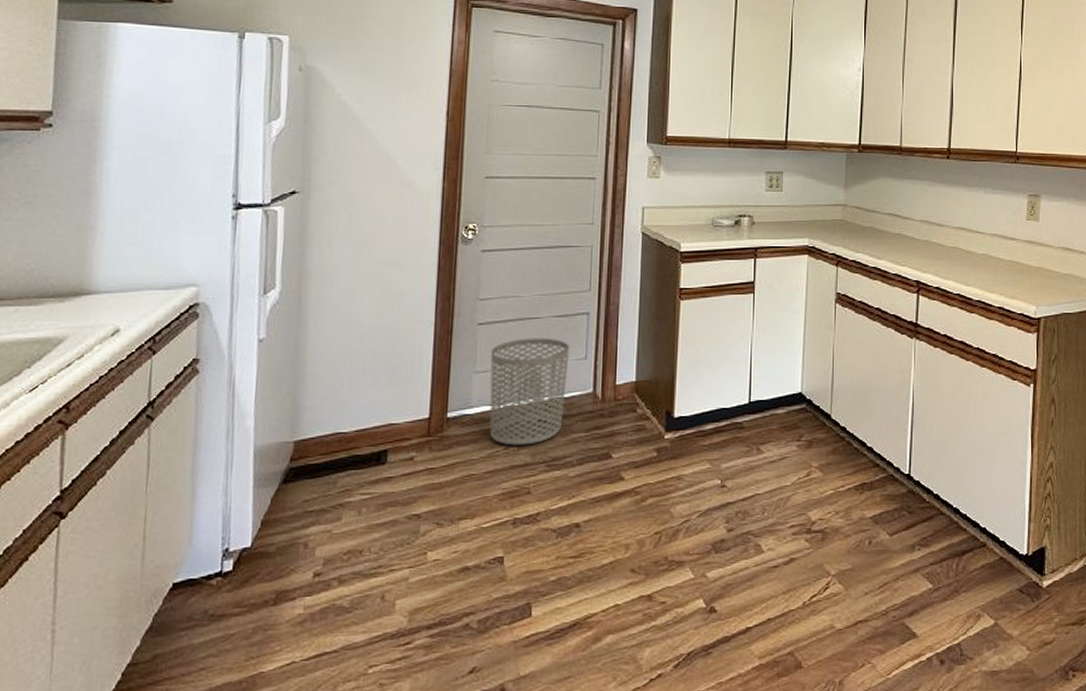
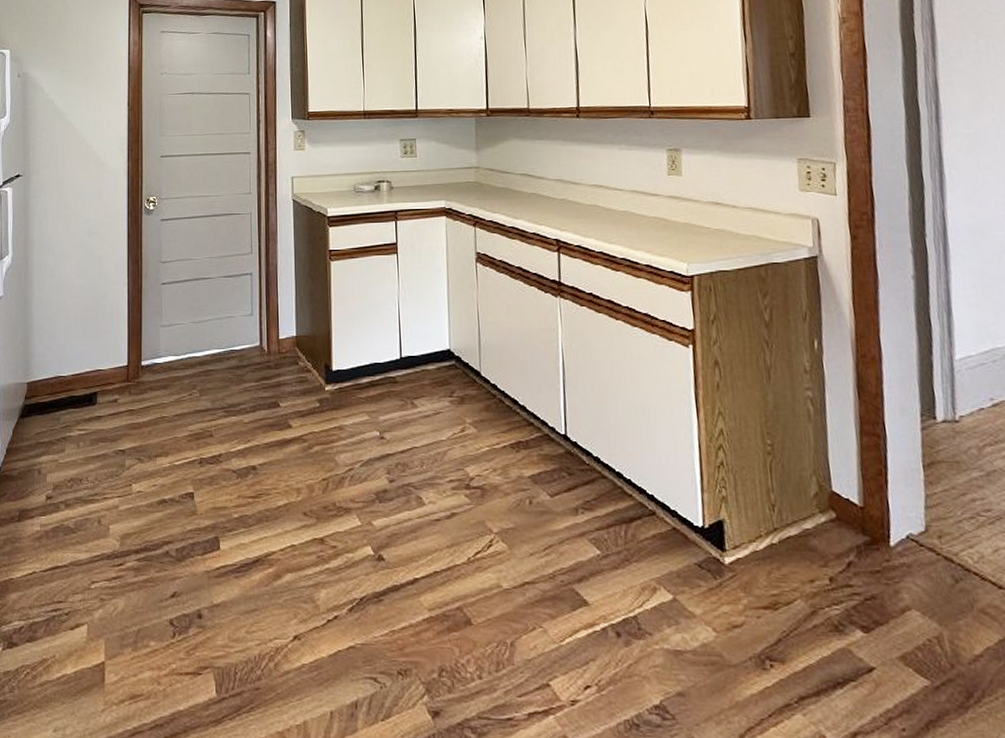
waste bin: present [489,338,570,446] -> none [173,296,238,392]

